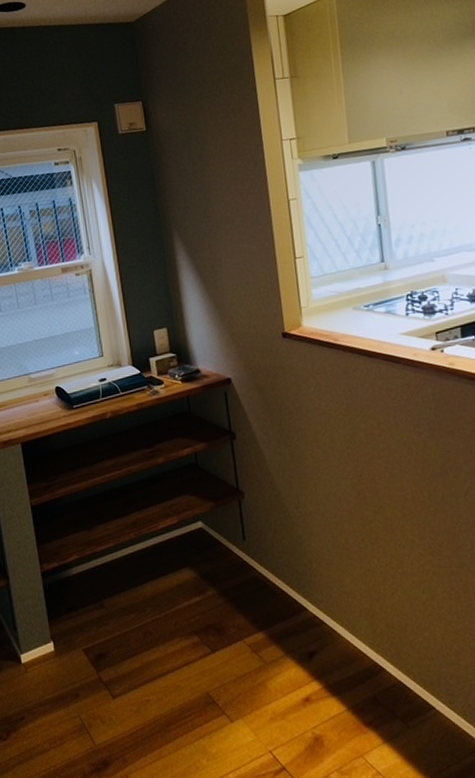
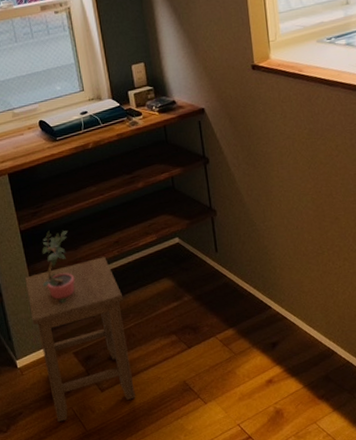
stool: none [33,539,152,732] -> present [24,257,136,422]
potted plant: none [52,508,87,591] -> present [42,230,75,304]

